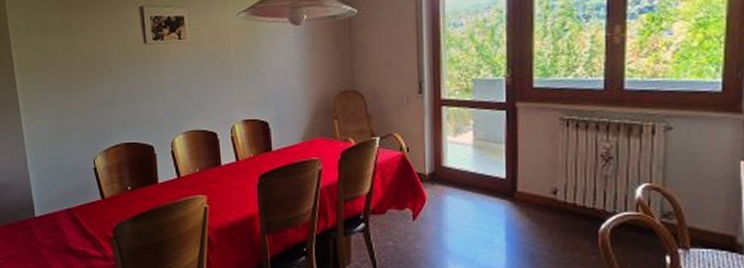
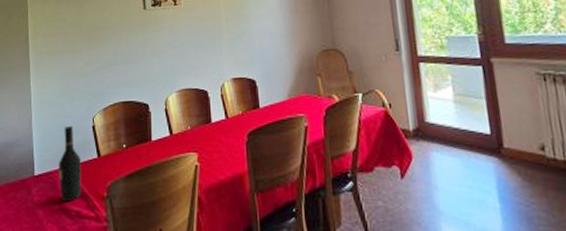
wine bottle: none [60,167,87,242] -> present [59,125,82,201]

